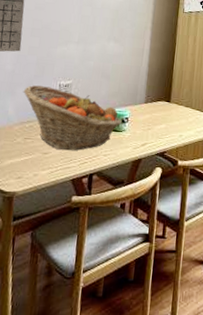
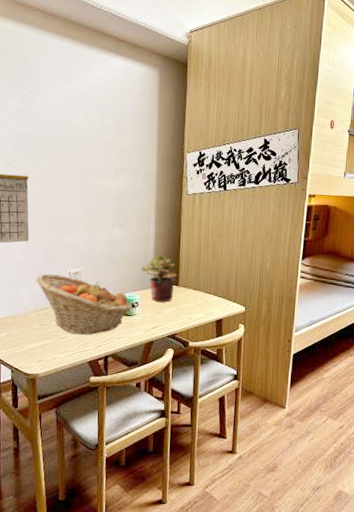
potted plant: none [134,70,170,119] -> present [141,254,177,302]

